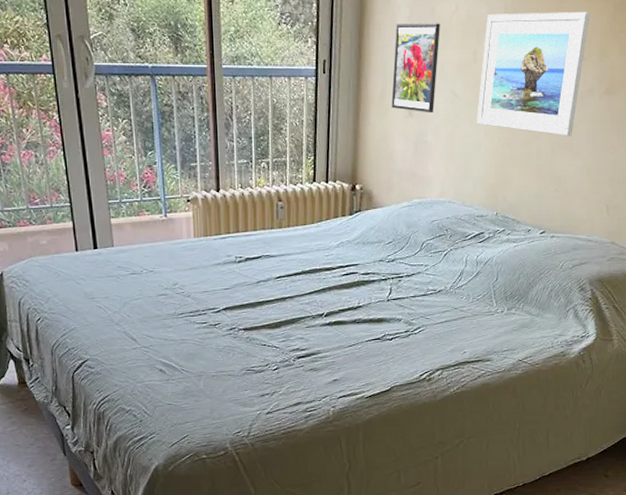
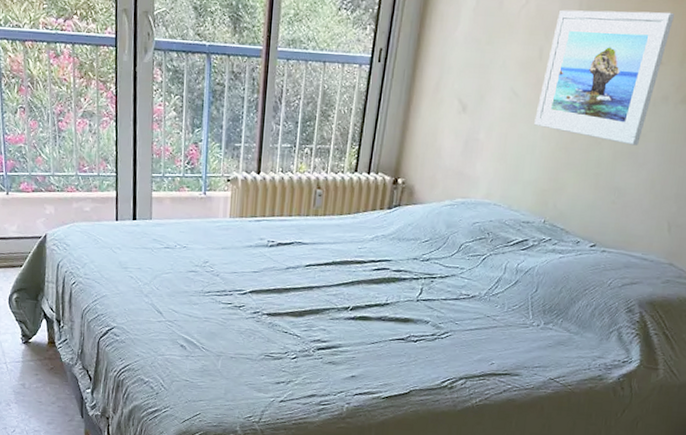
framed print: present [391,23,440,114] -> none [445,15,507,111]

